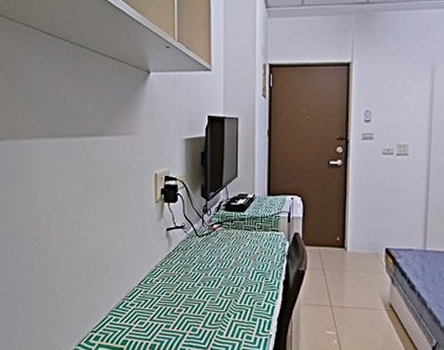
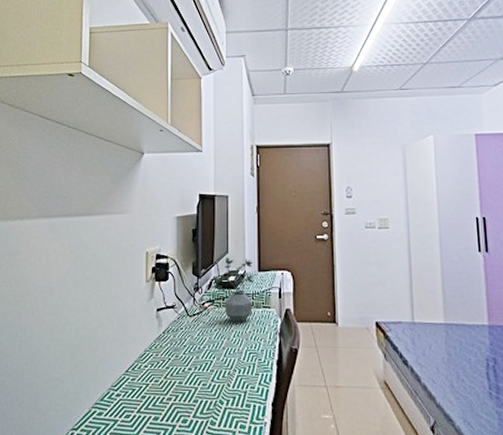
potted plant: none [222,181,263,244] -> present [213,257,253,322]

